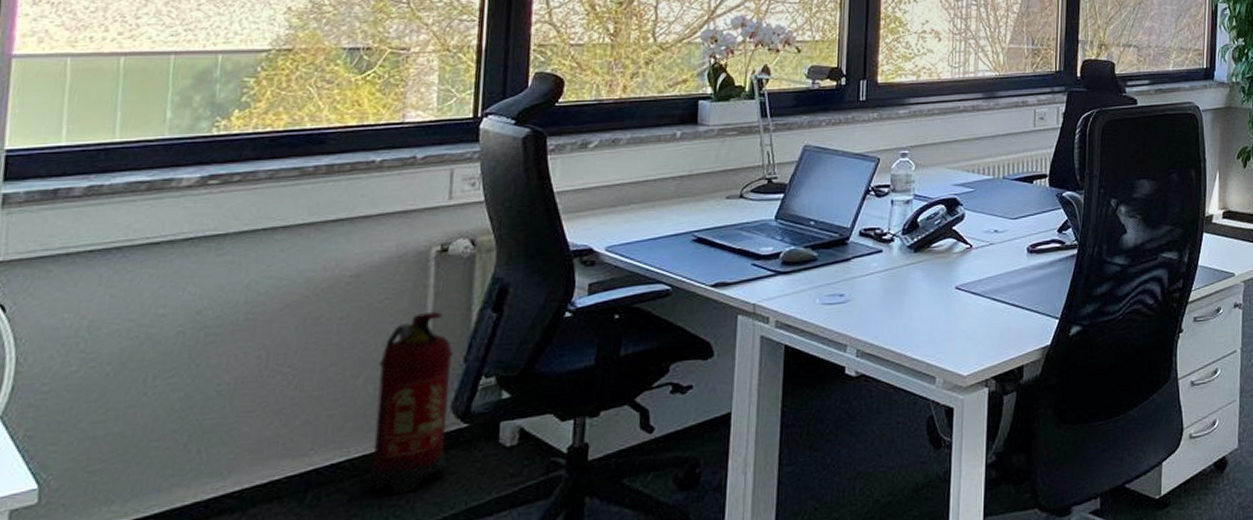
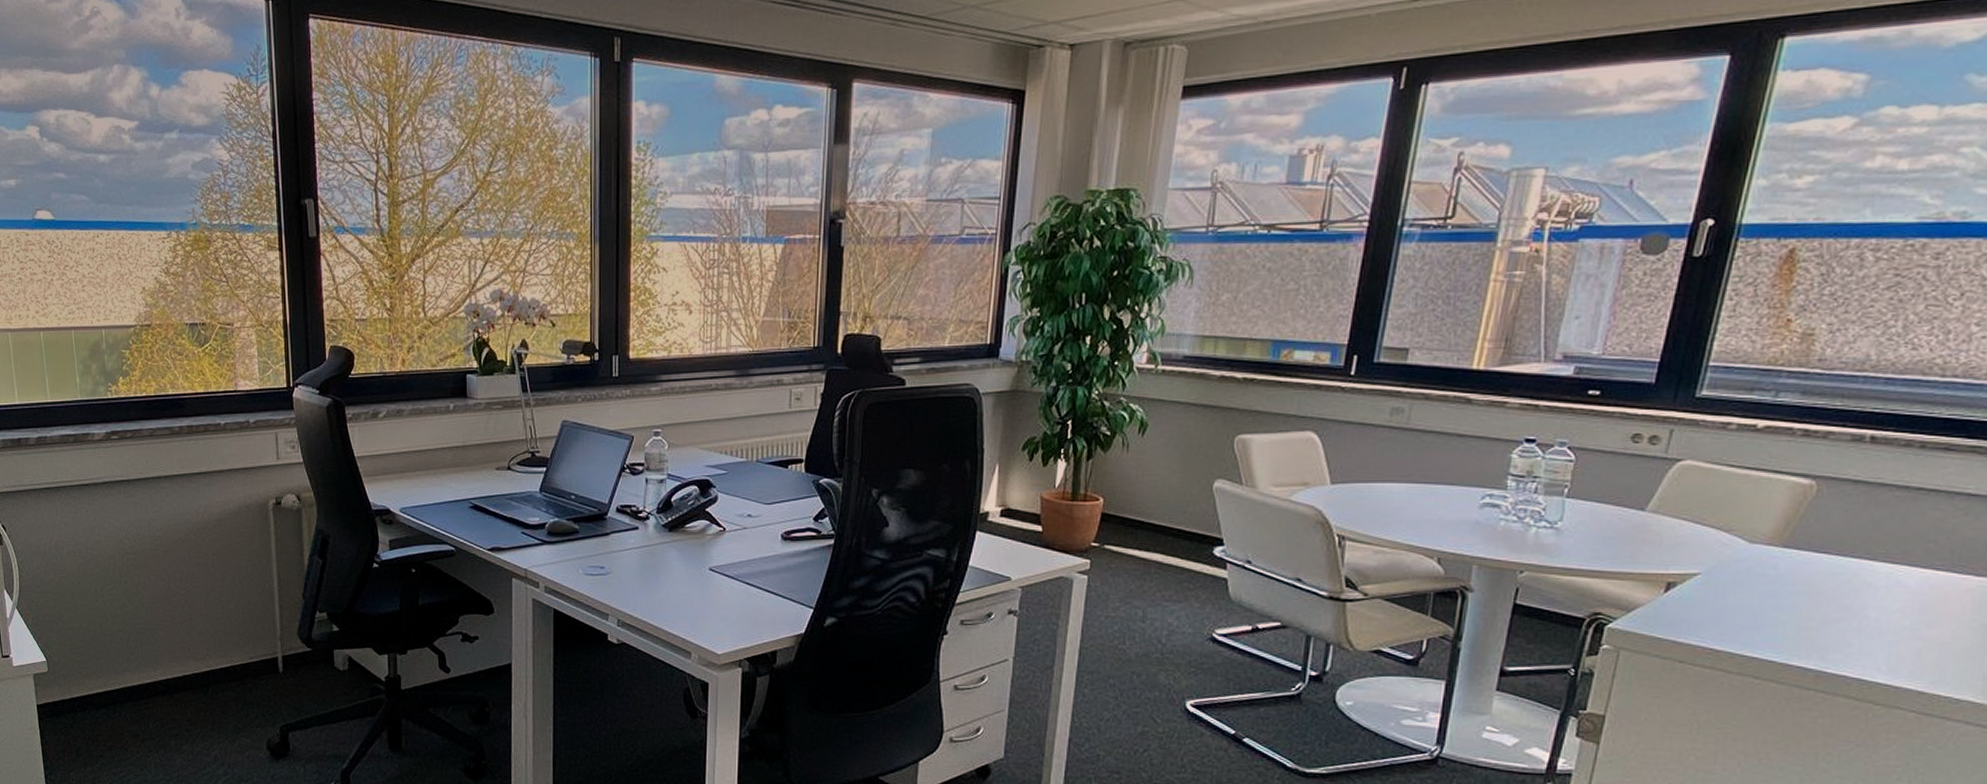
fire extinguisher: present [367,311,453,495] -> none [244,554,299,698]

